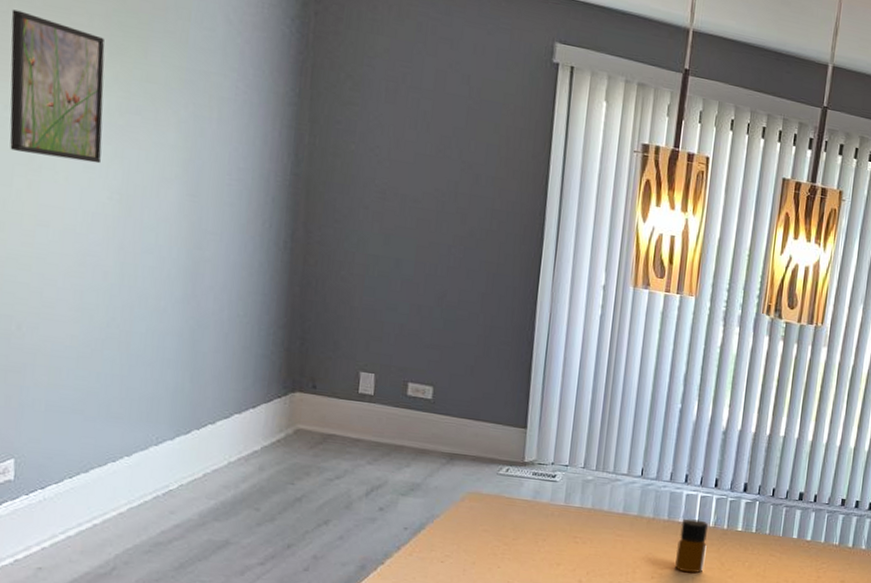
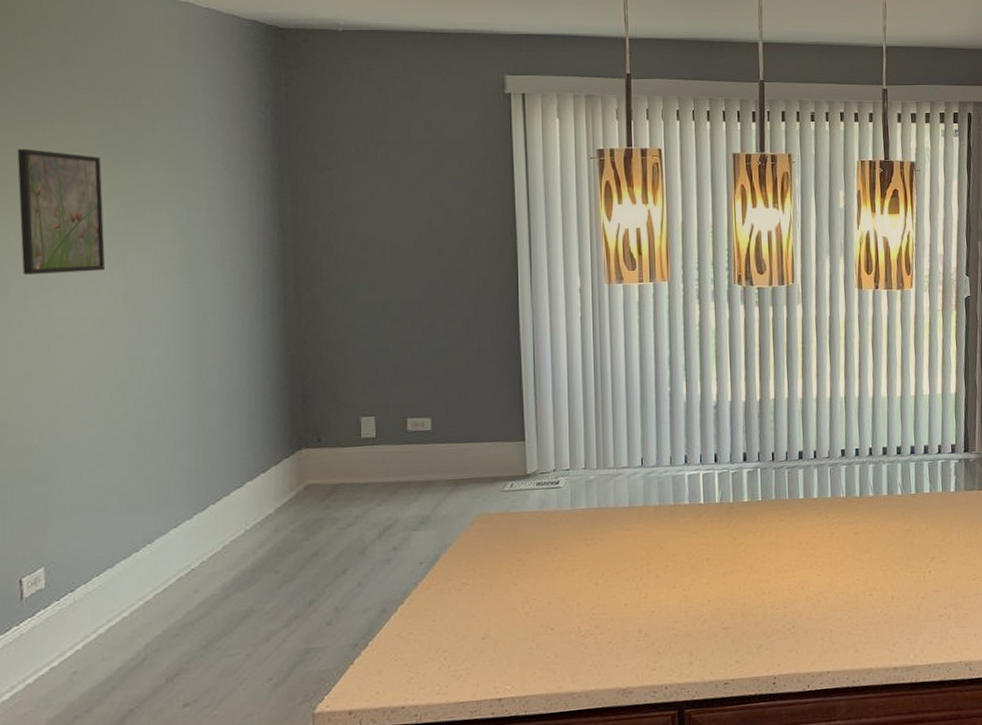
bottle: present [675,519,708,573] -> none [686,498,717,555]

